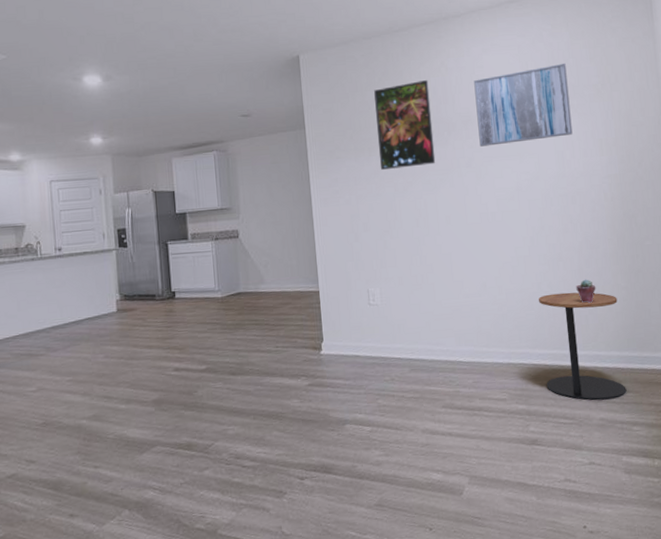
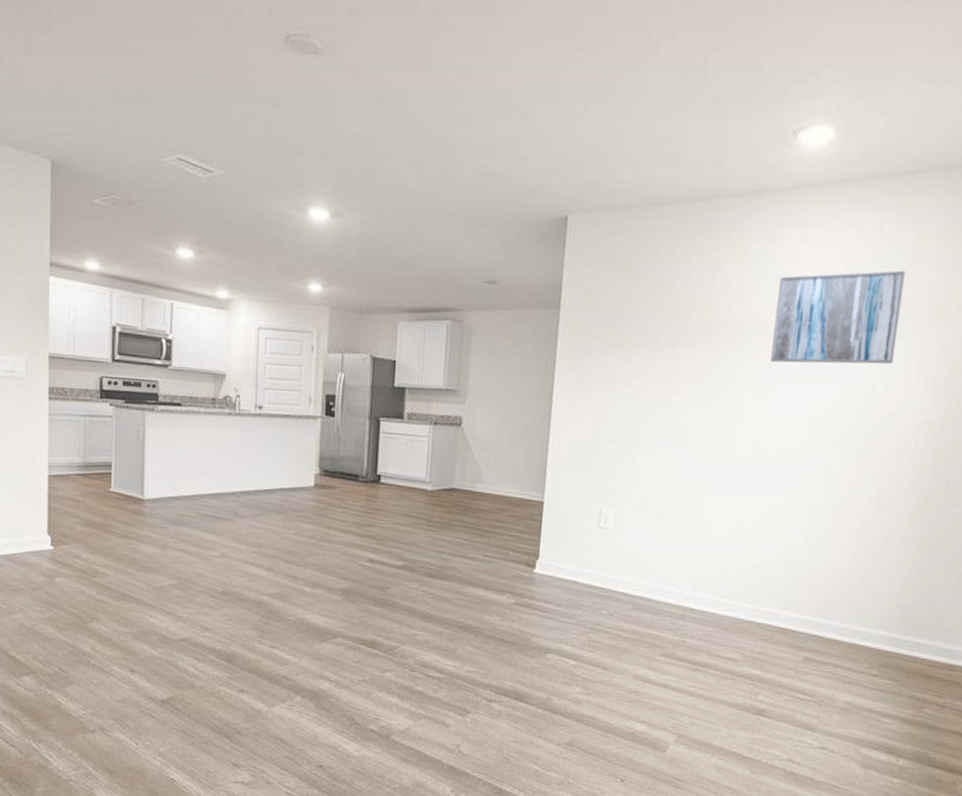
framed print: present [374,79,436,171] -> none [642,267,723,375]
side table: present [539,292,627,401] -> none [790,551,900,684]
potted succulent: present [576,279,596,303] -> none [851,541,877,570]

